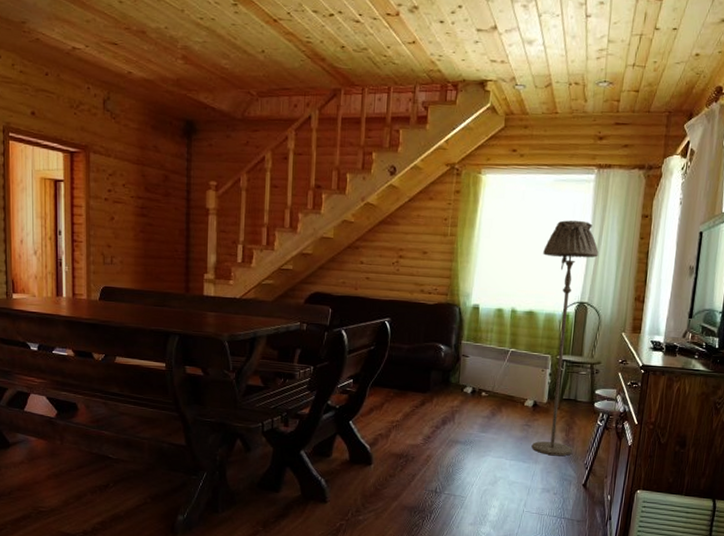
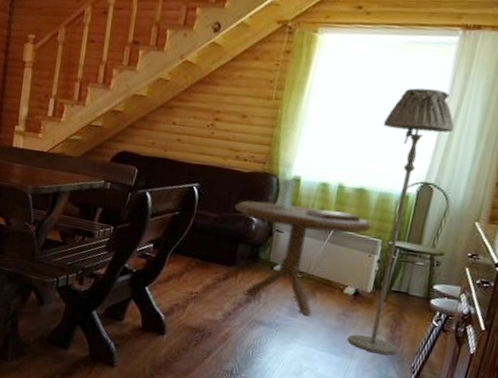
coffee table: none [424,307,542,430] -> present [234,178,372,316]

